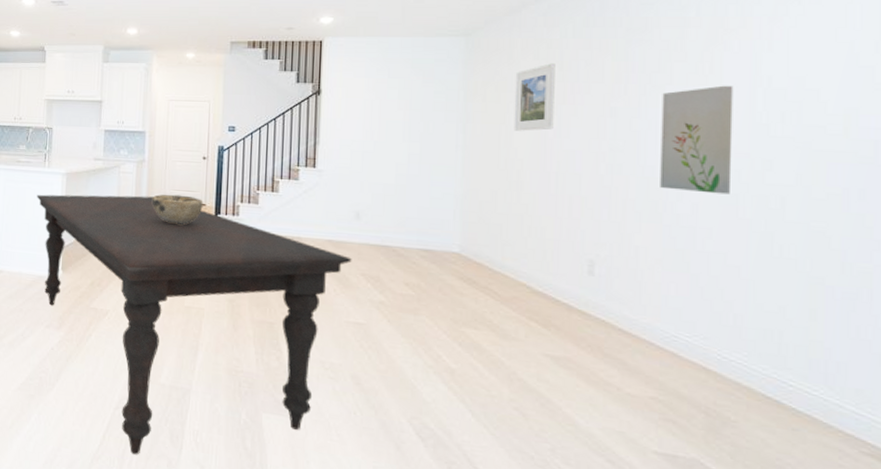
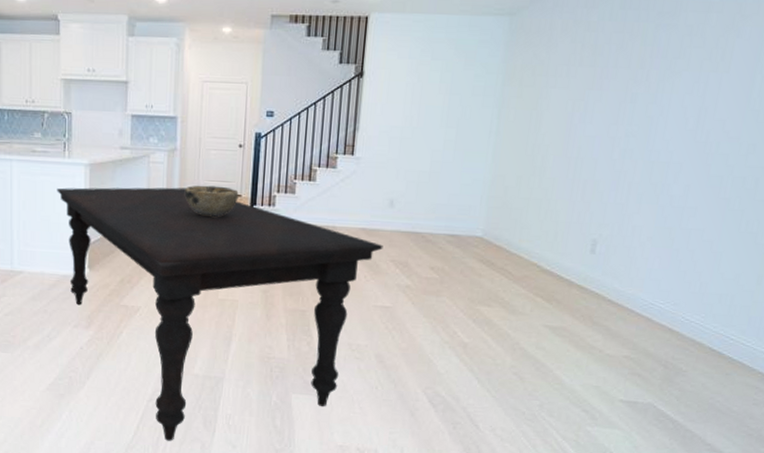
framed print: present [513,63,555,131] -> none [544,47,590,117]
wall art: present [660,85,734,195] -> none [661,72,738,177]

